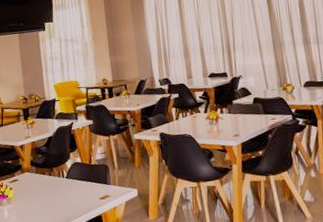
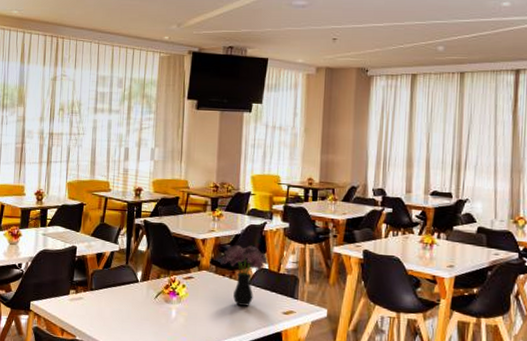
flower arrangement: none [39,144,81,198] -> present [220,245,269,306]

